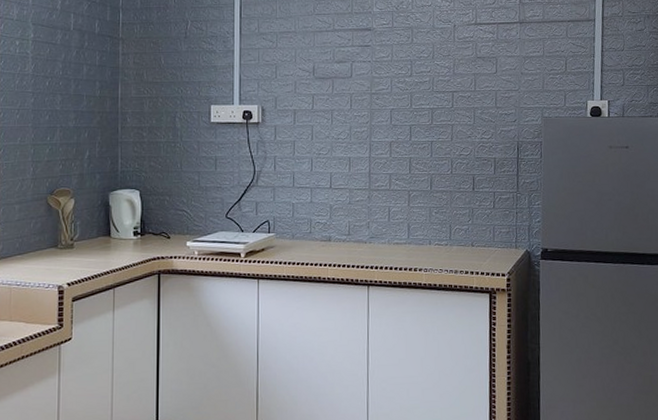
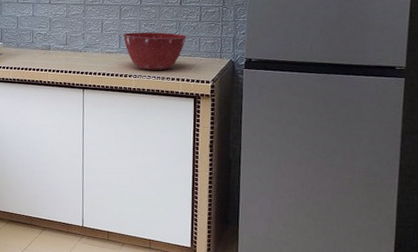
mixing bowl: none [412,220,481,263] -> present [123,32,187,70]

